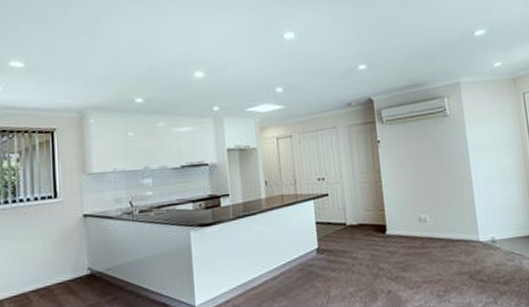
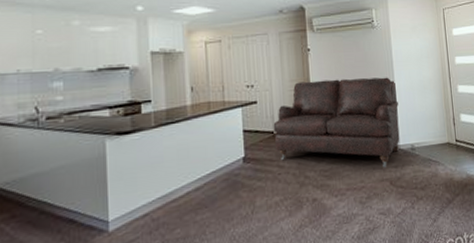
sofa: none [345,167,479,261] -> present [273,77,400,168]

